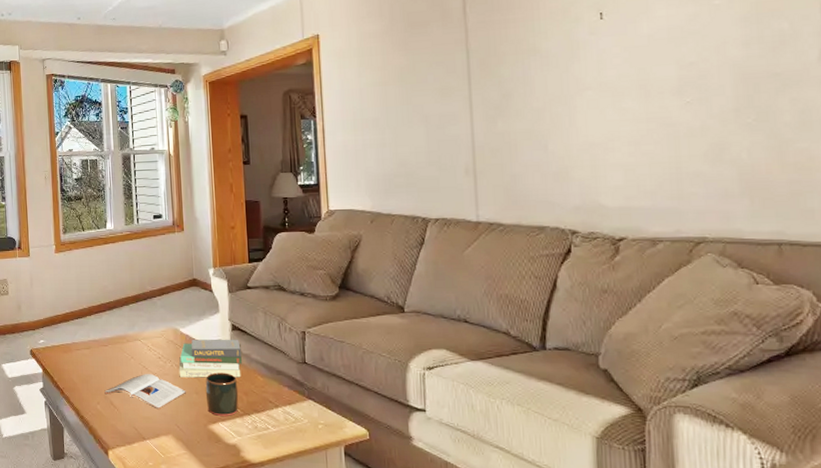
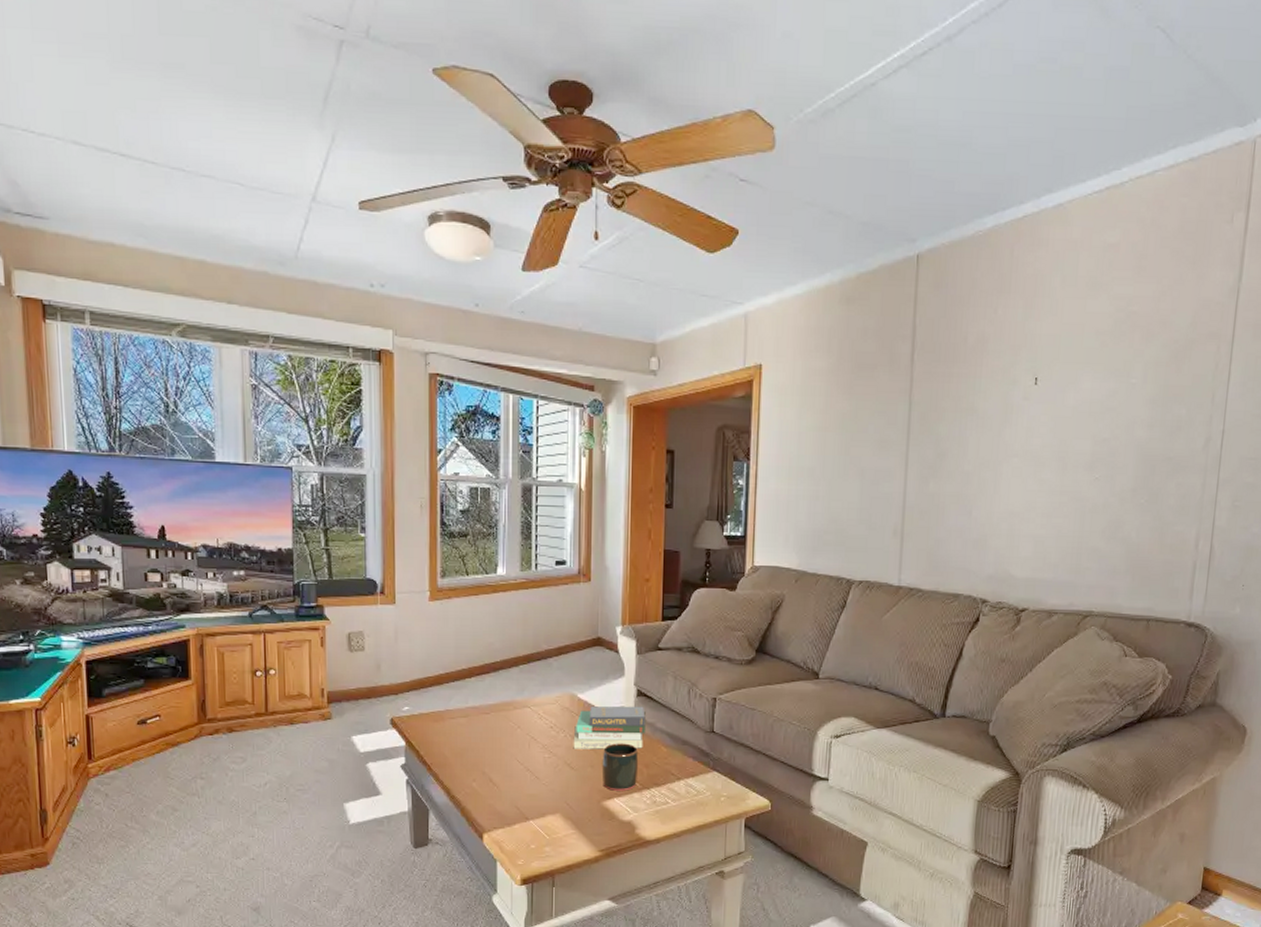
magazine: present [104,374,186,410] -> none [483,746,580,786]

